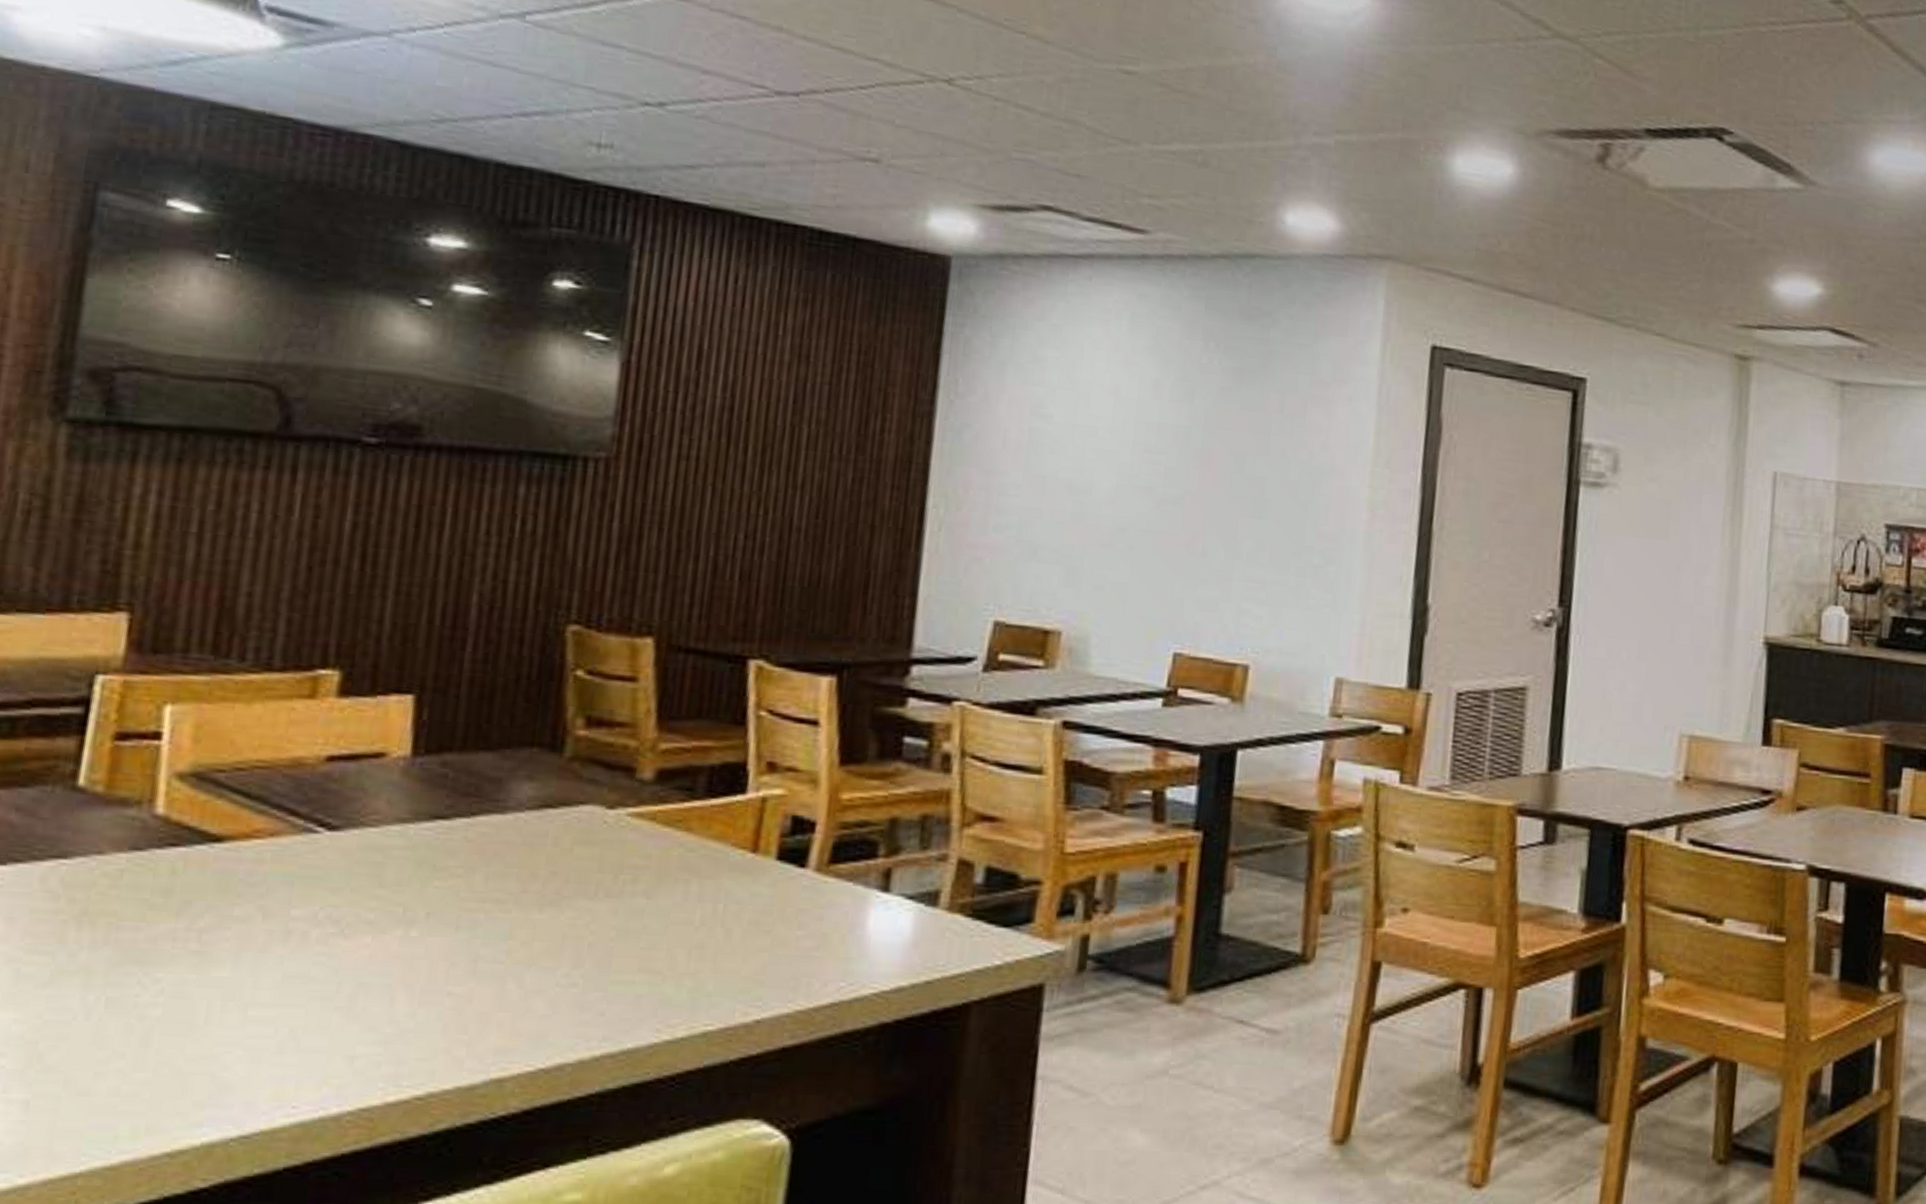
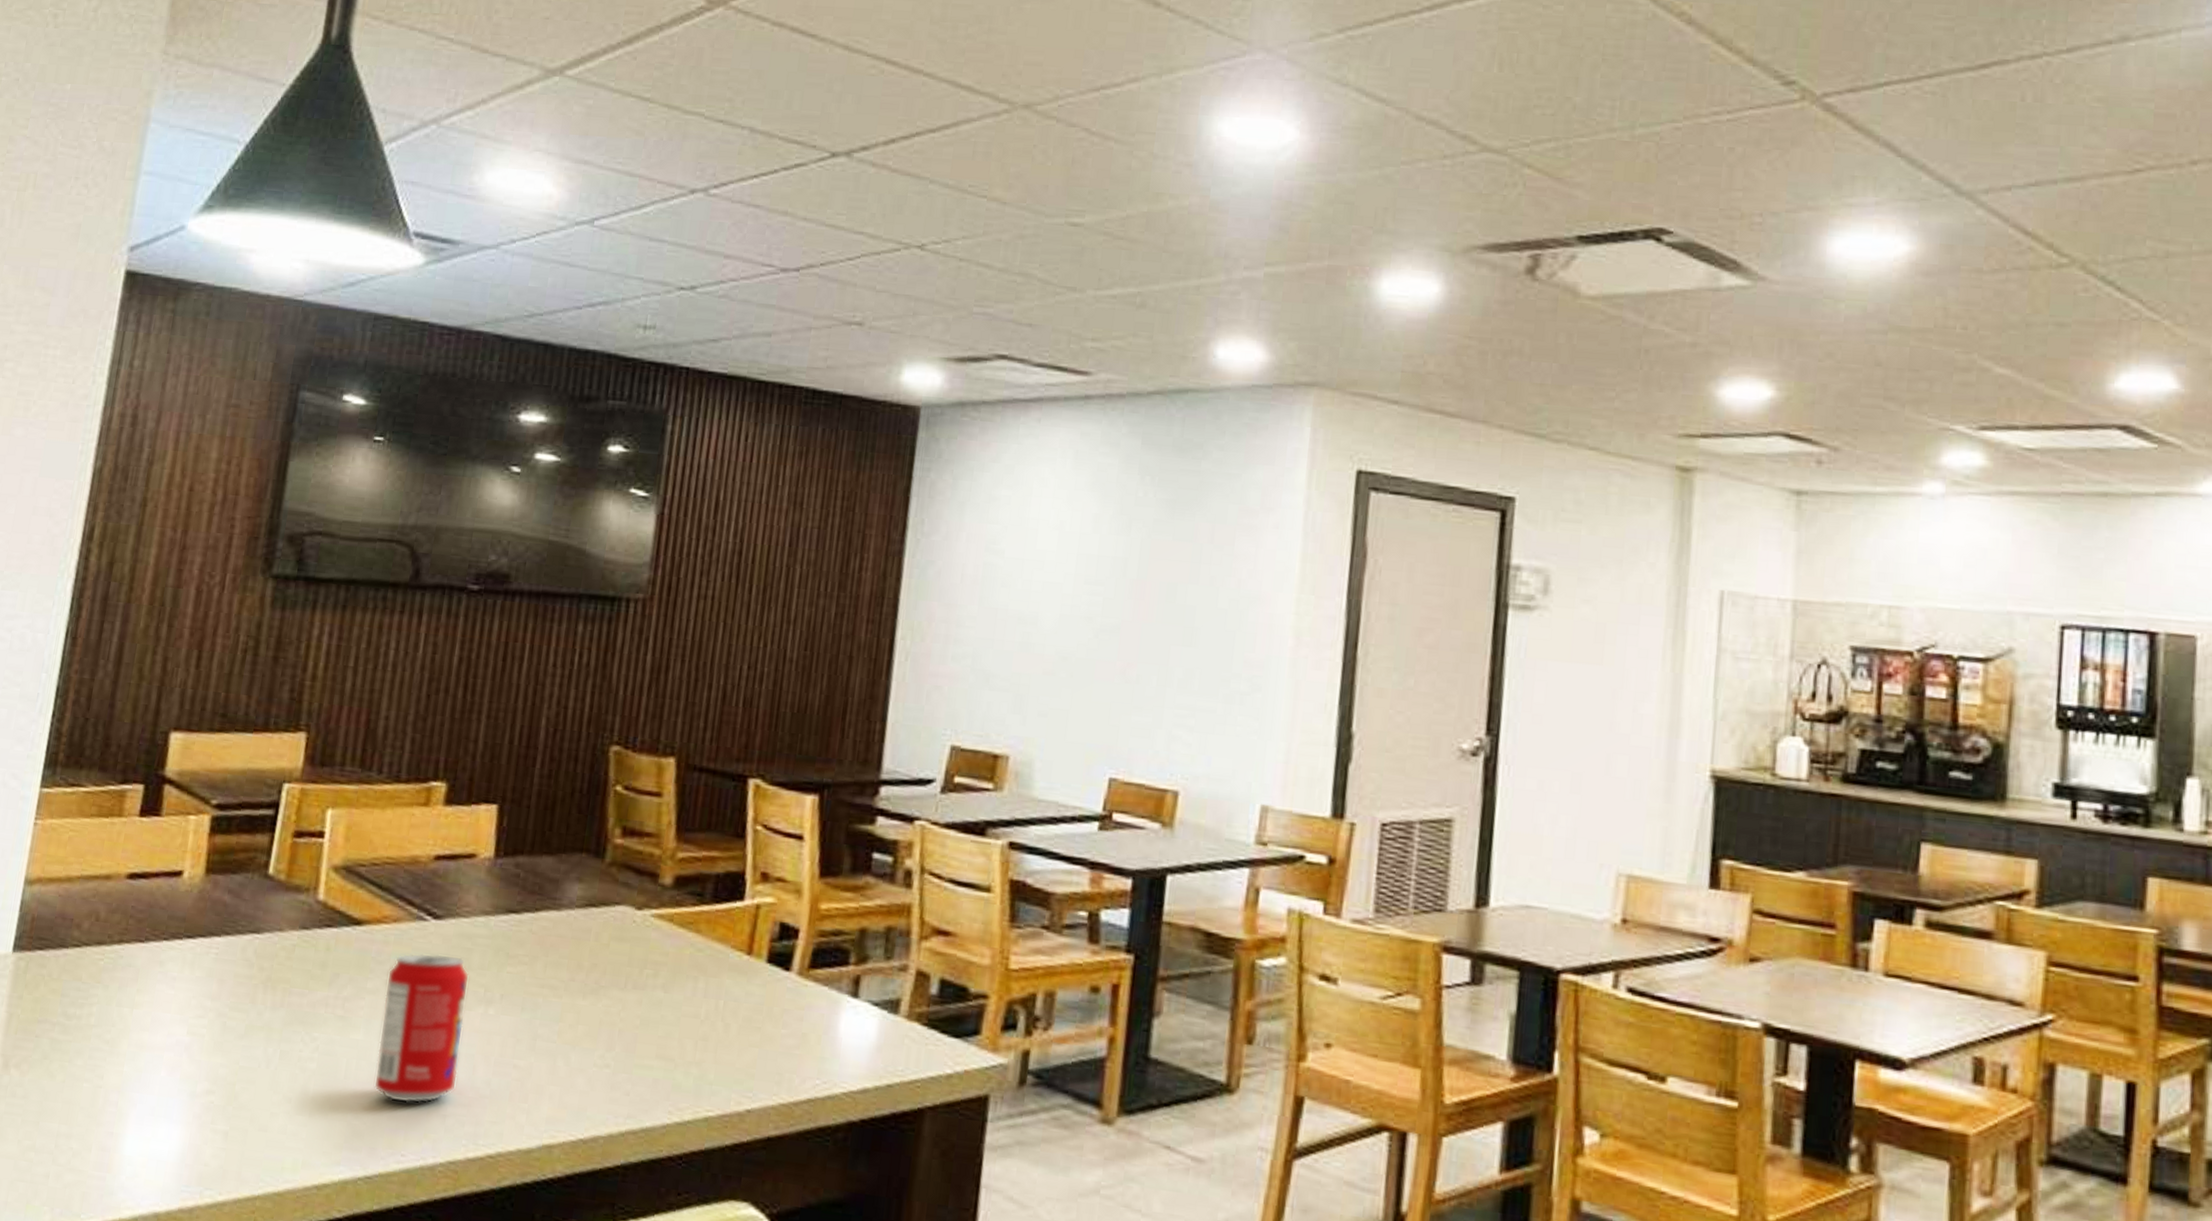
beverage can: none [248,870,381,1046] -> present [373,953,469,1104]

